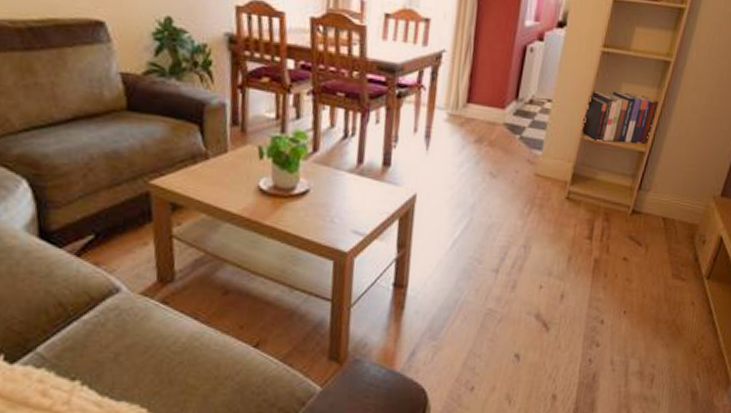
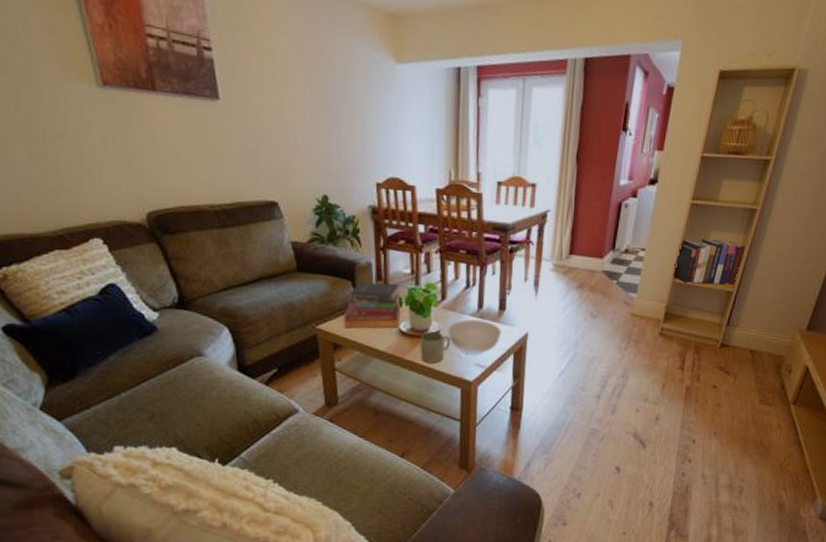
books: none [186,127,262,186] -> present [344,282,401,329]
mug: none [283,189,323,230] -> present [420,331,451,363]
bowl: none [319,176,385,220] -> present [448,319,502,355]

